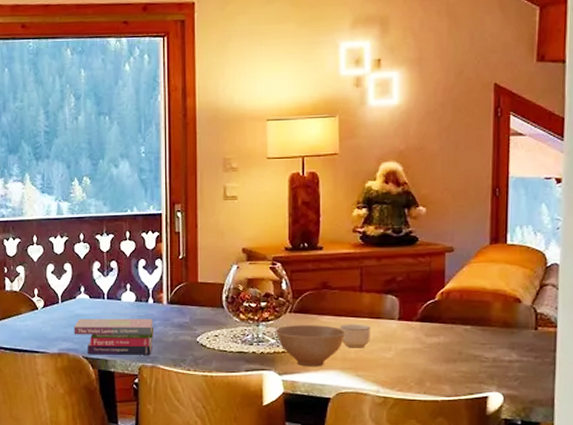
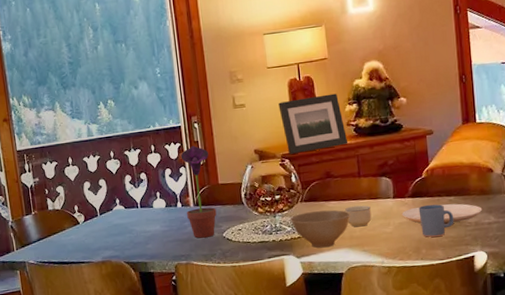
books: present [73,318,155,355] -> none [113,221,186,260]
potted flower: none [158,236,192,340] -> present [180,145,217,239]
picture frame: none [275,194,352,259] -> present [278,93,349,155]
plate: none [406,333,504,355] -> present [401,203,483,224]
mug: none [427,332,468,370] -> present [418,204,454,238]

